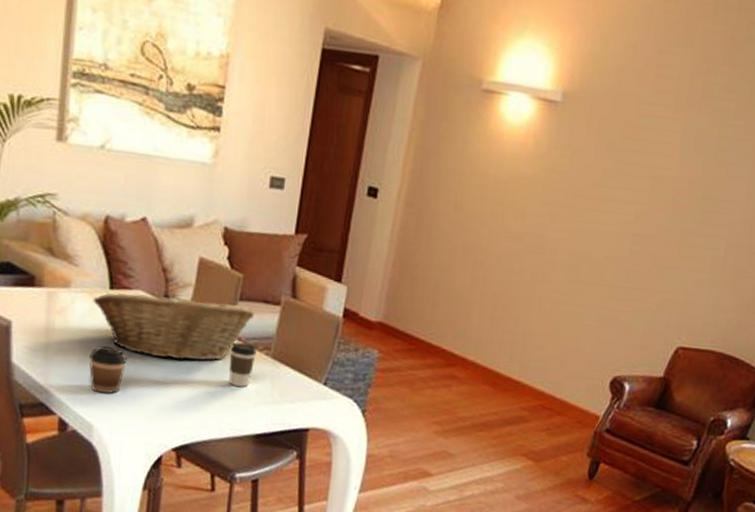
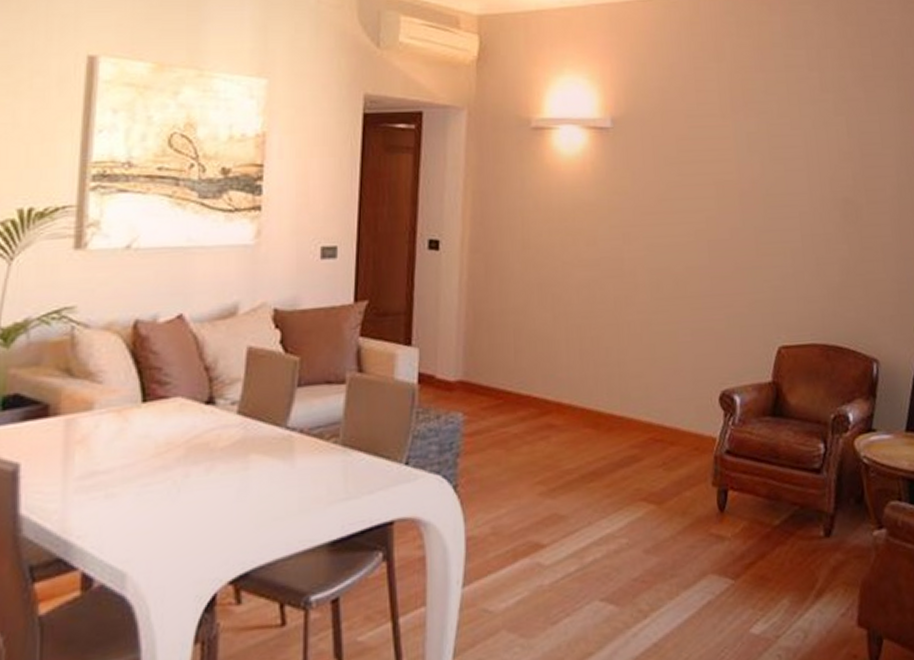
coffee cup: present [89,346,128,394] -> none [120,470,167,530]
fruit basket: present [93,291,254,361] -> none [122,391,316,472]
coffee cup: present [229,342,257,387] -> none [291,434,323,488]

